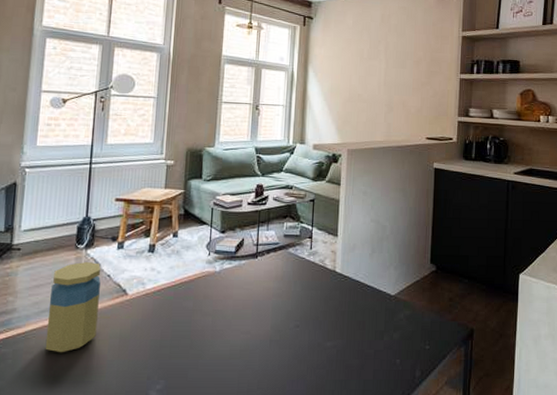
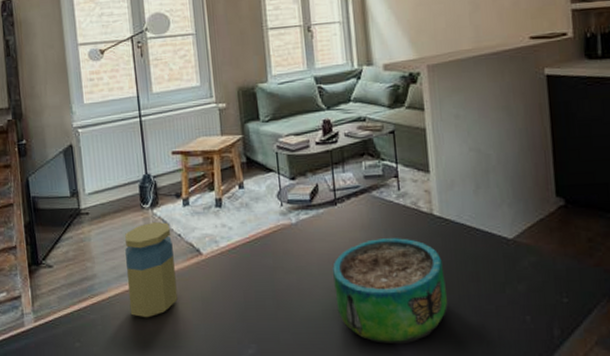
decorative bowl: none [244,289,338,382] -> present [333,238,448,345]

